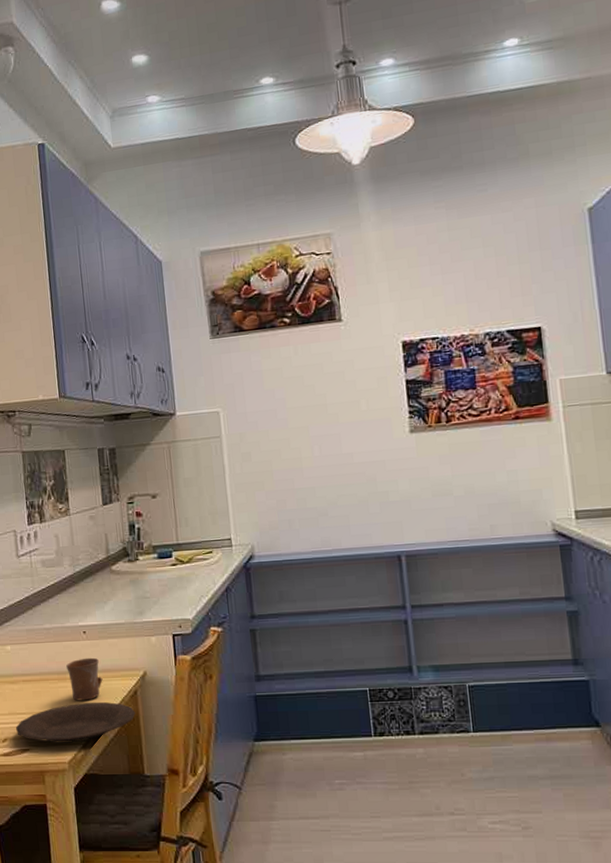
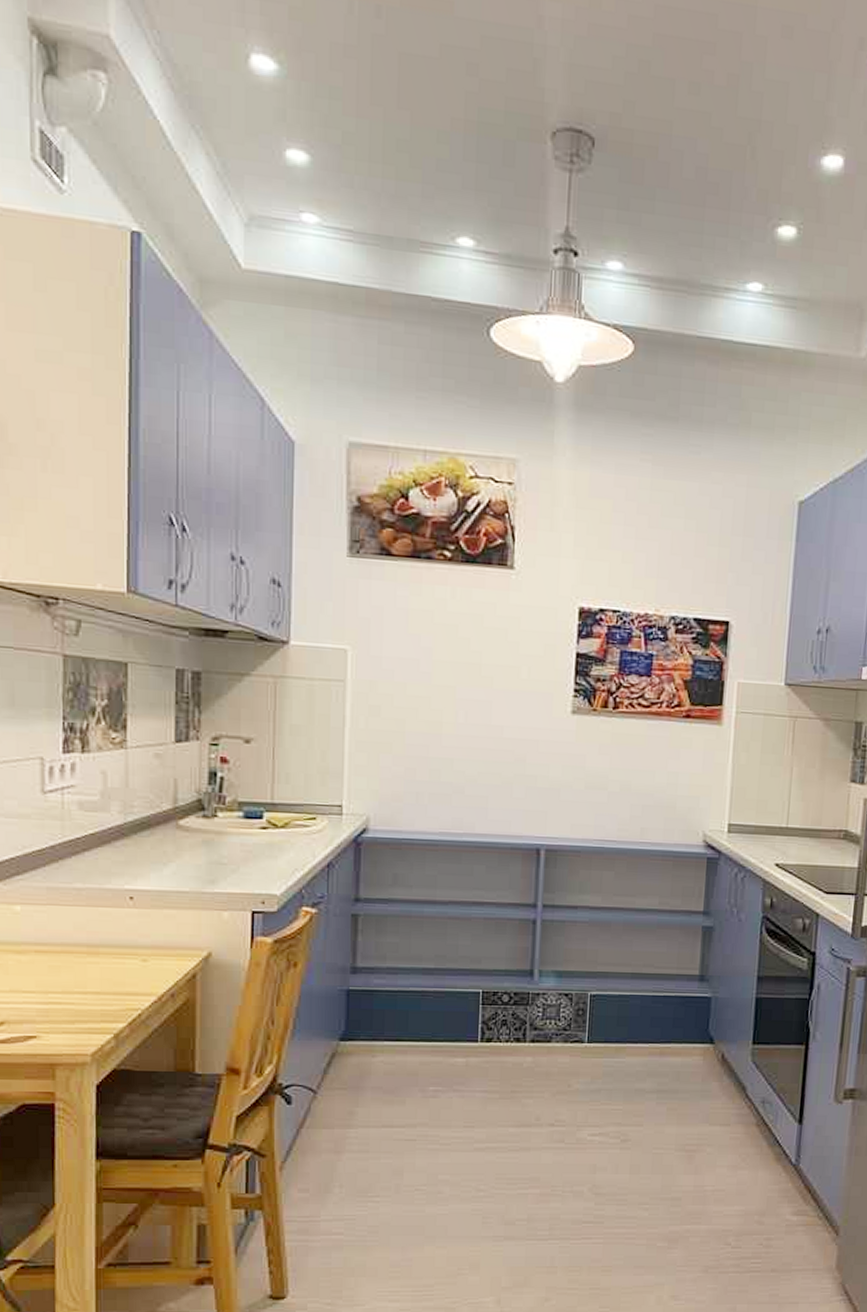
plate: present [16,701,135,743] -> none [19,983,191,1032]
mug: present [66,657,103,701] -> none [101,929,151,982]

